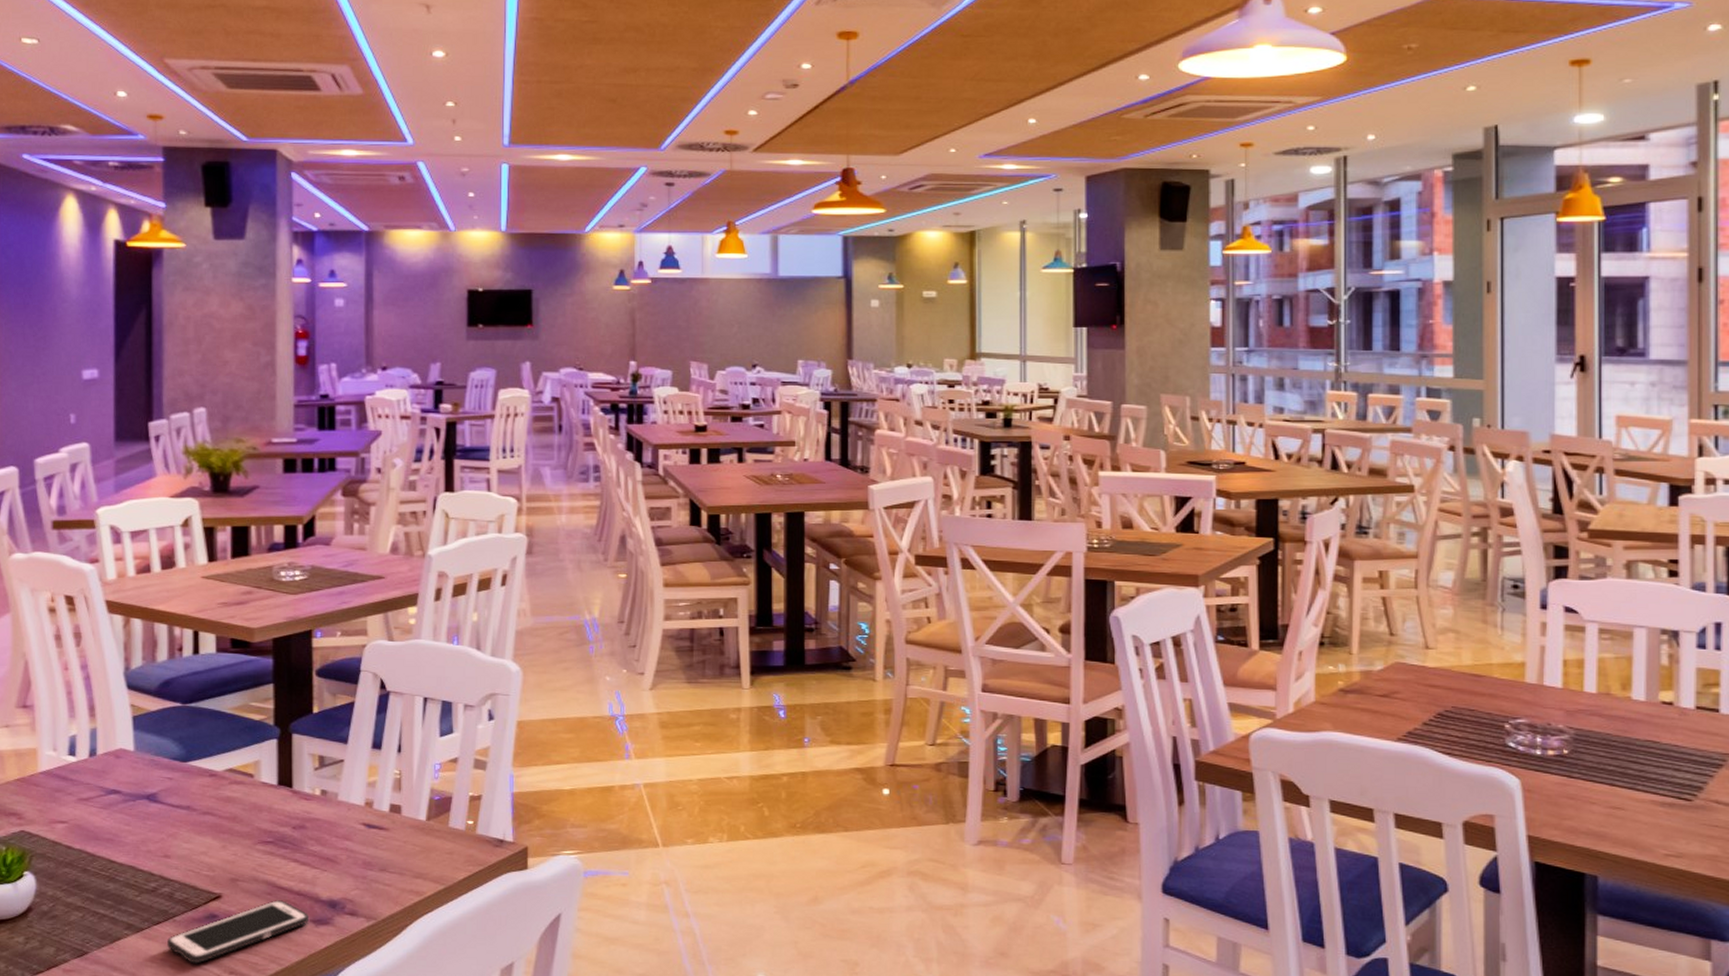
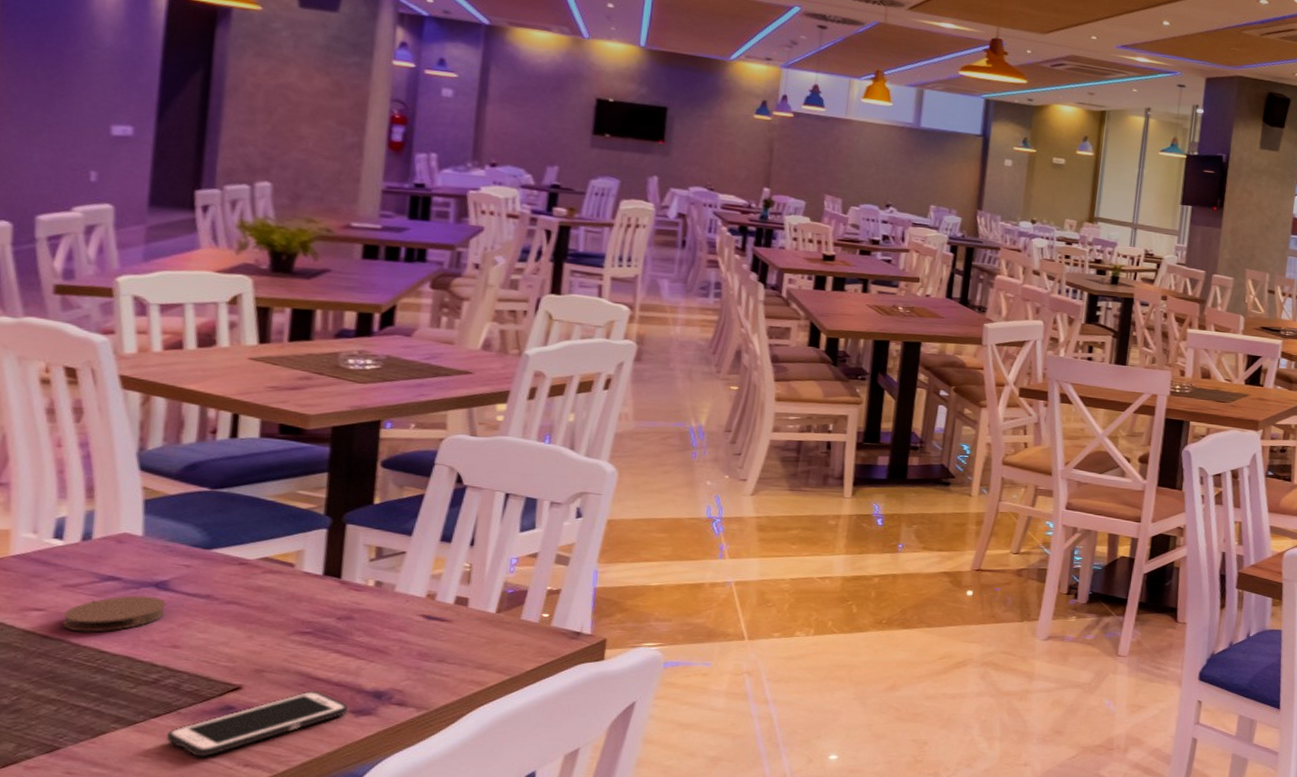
coaster: none [80,808,157,843] -> present [62,595,167,633]

